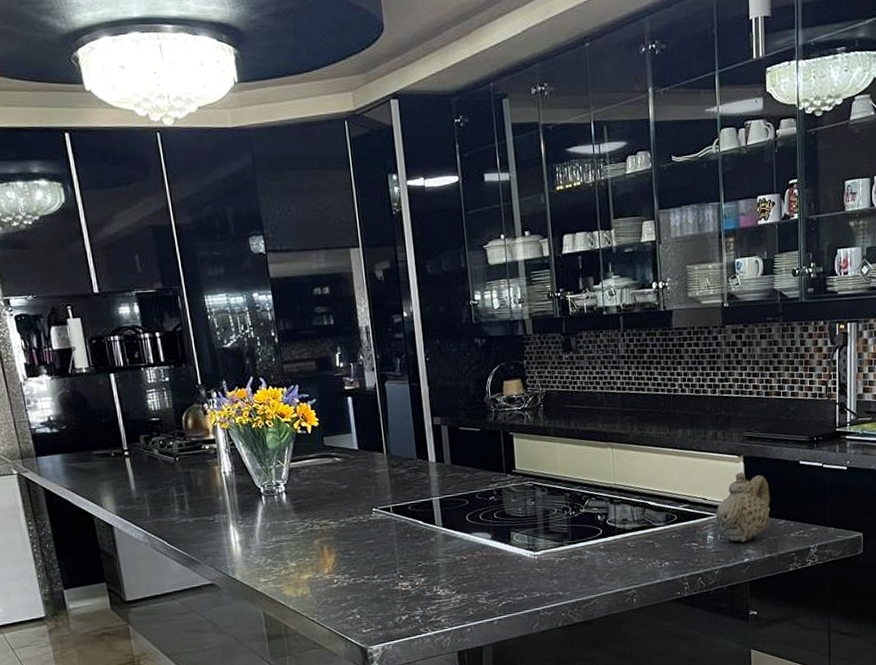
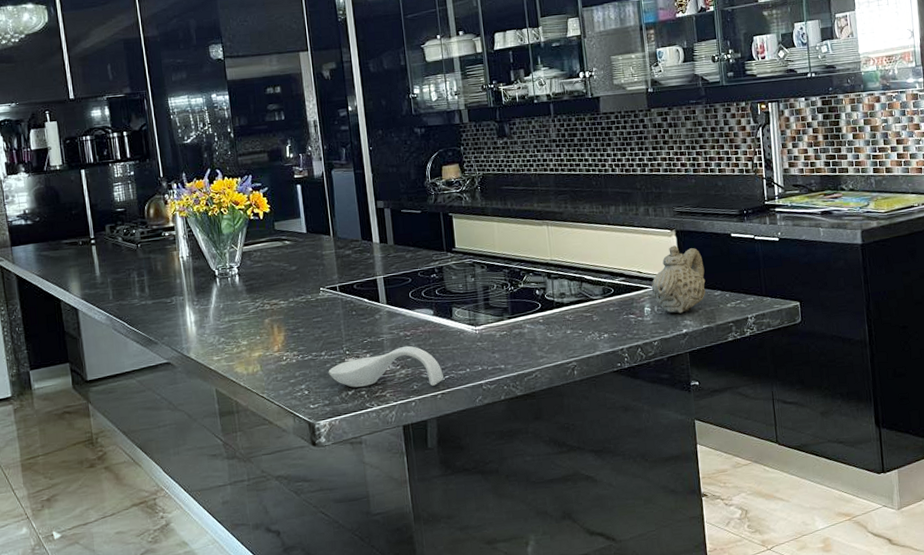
spoon rest: none [381,570,500,612] -> present [328,345,444,388]

